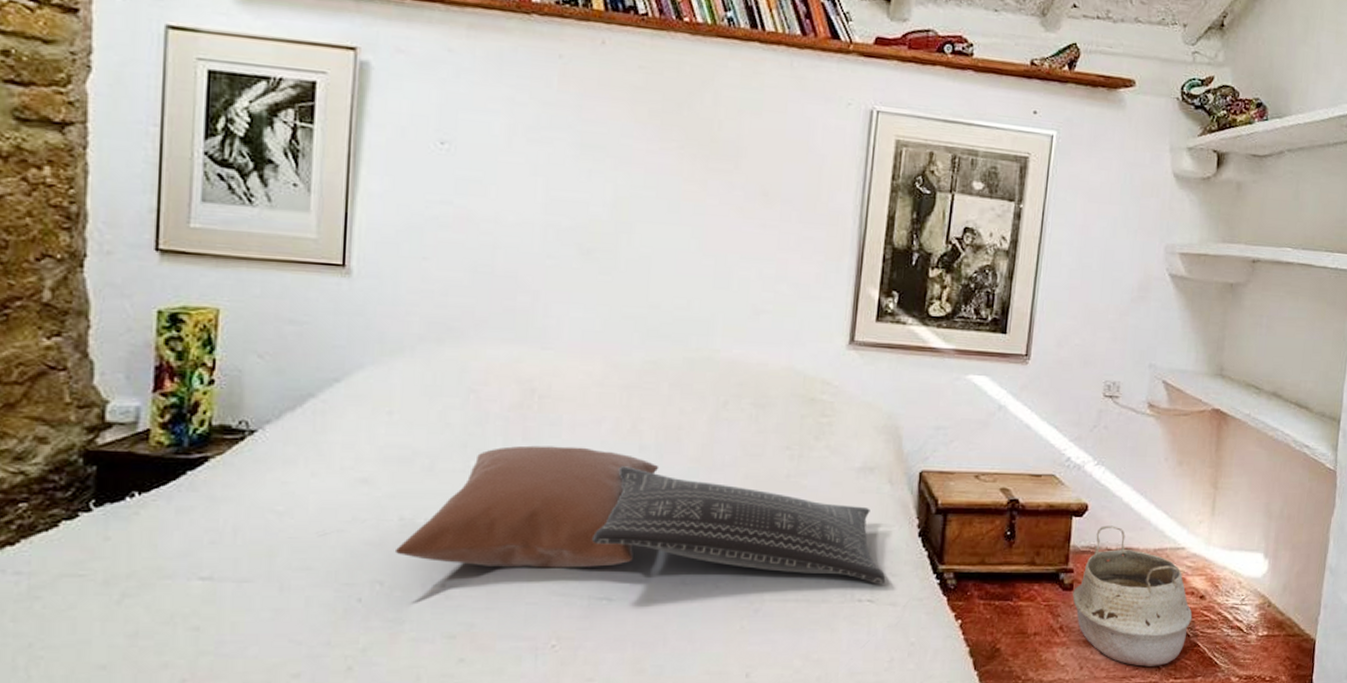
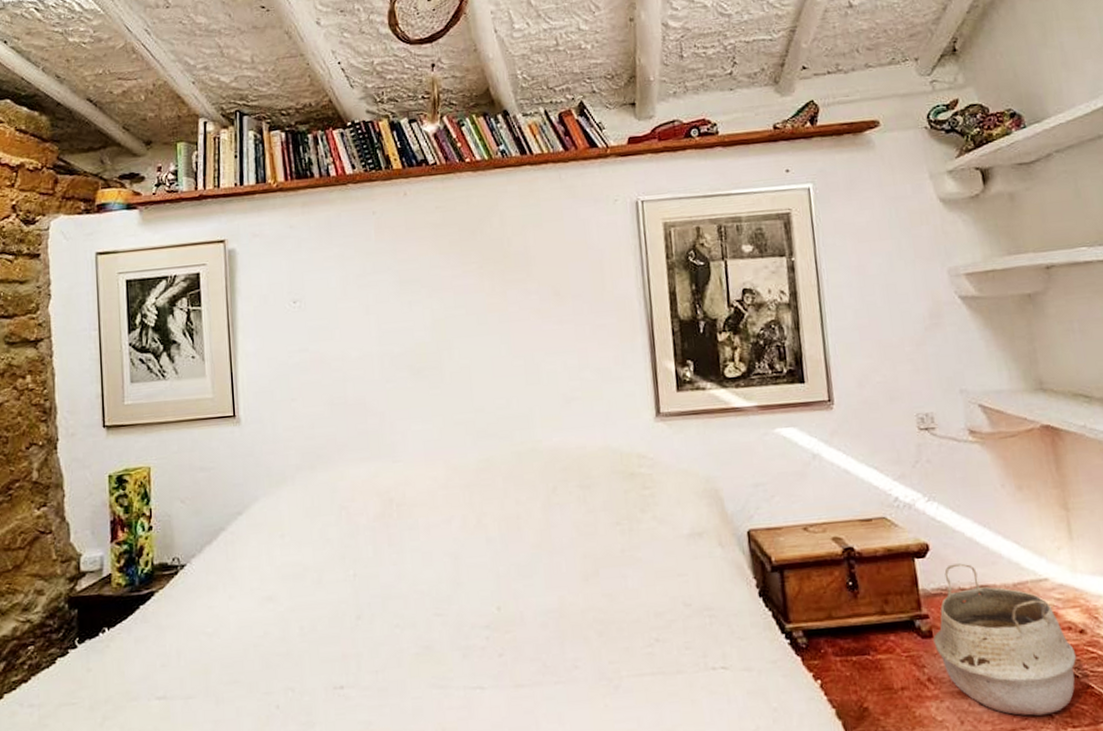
cushion: present [394,445,659,570] -> none [299,546,507,667]
pillow: present [592,466,886,585] -> none [459,559,736,650]

